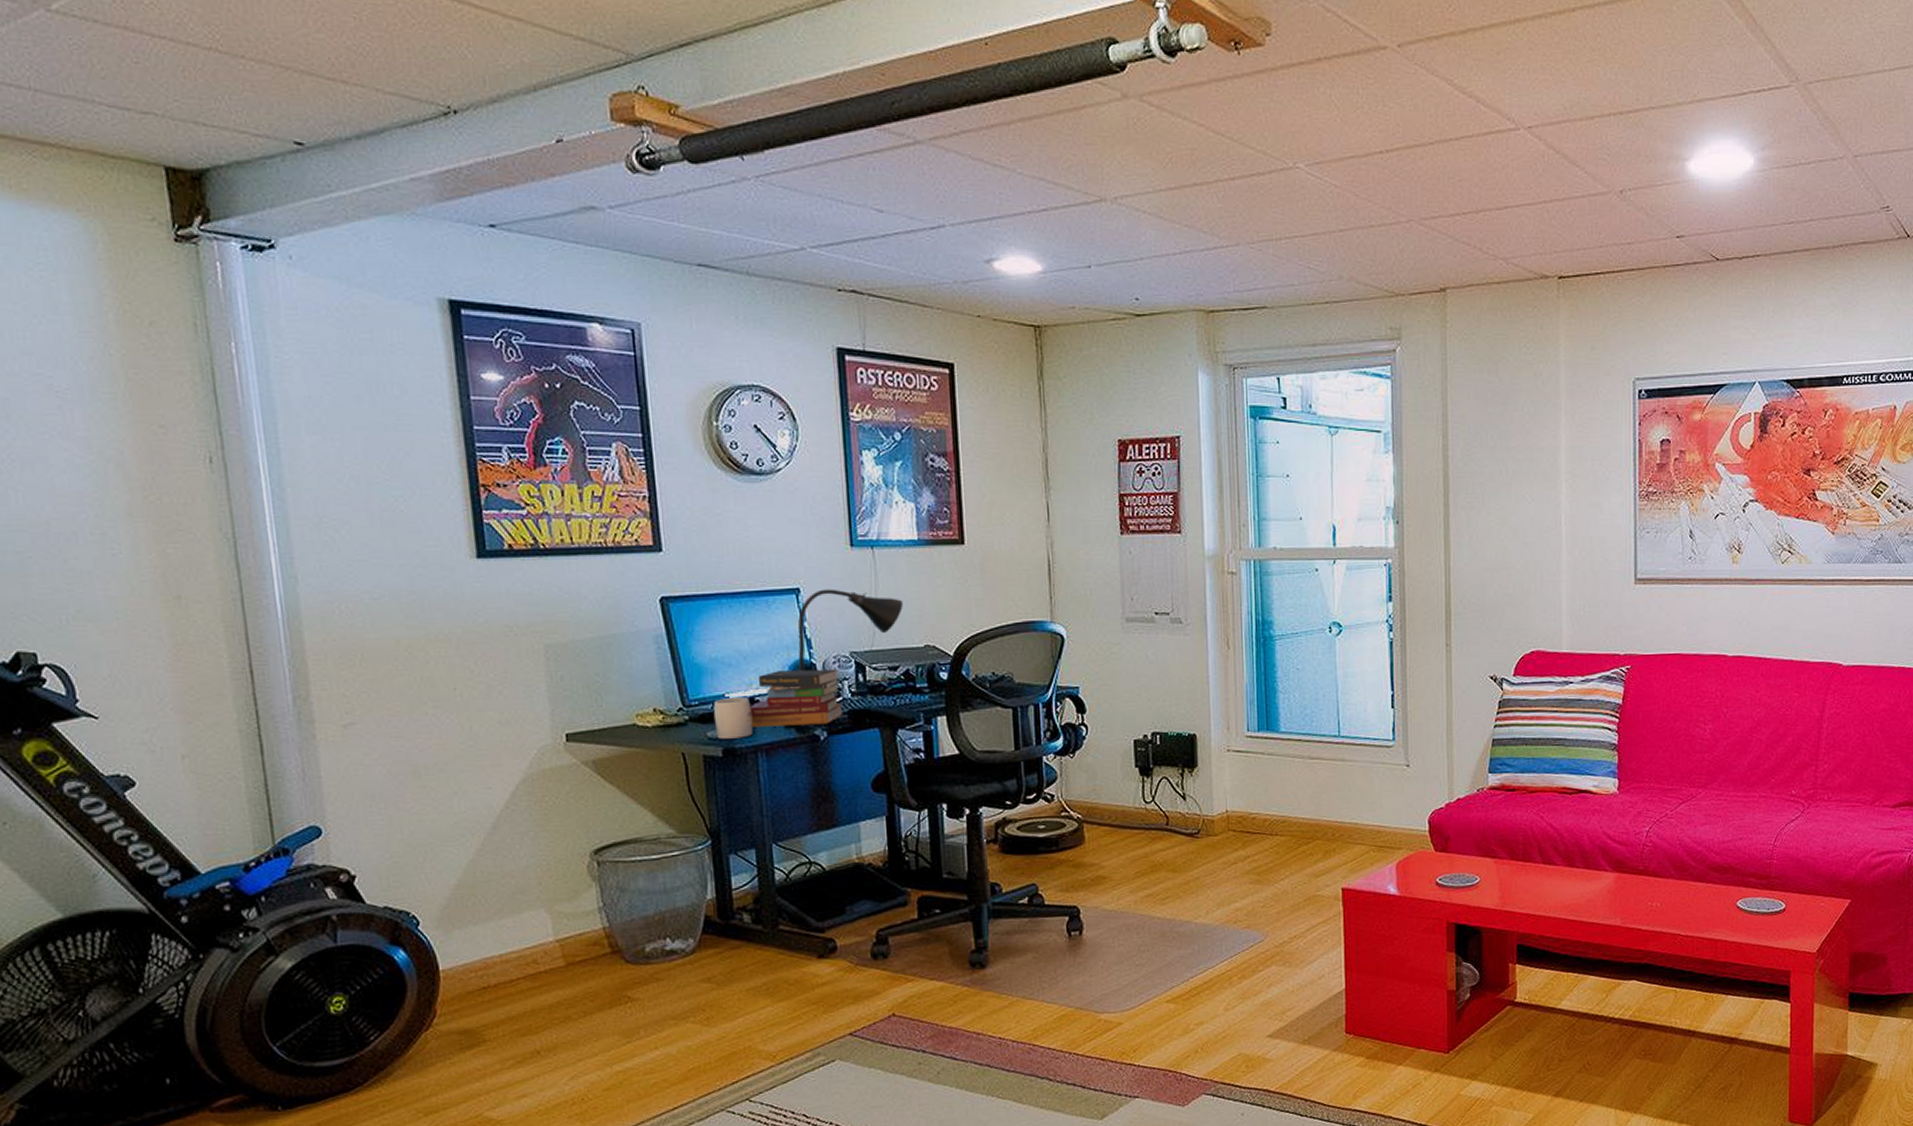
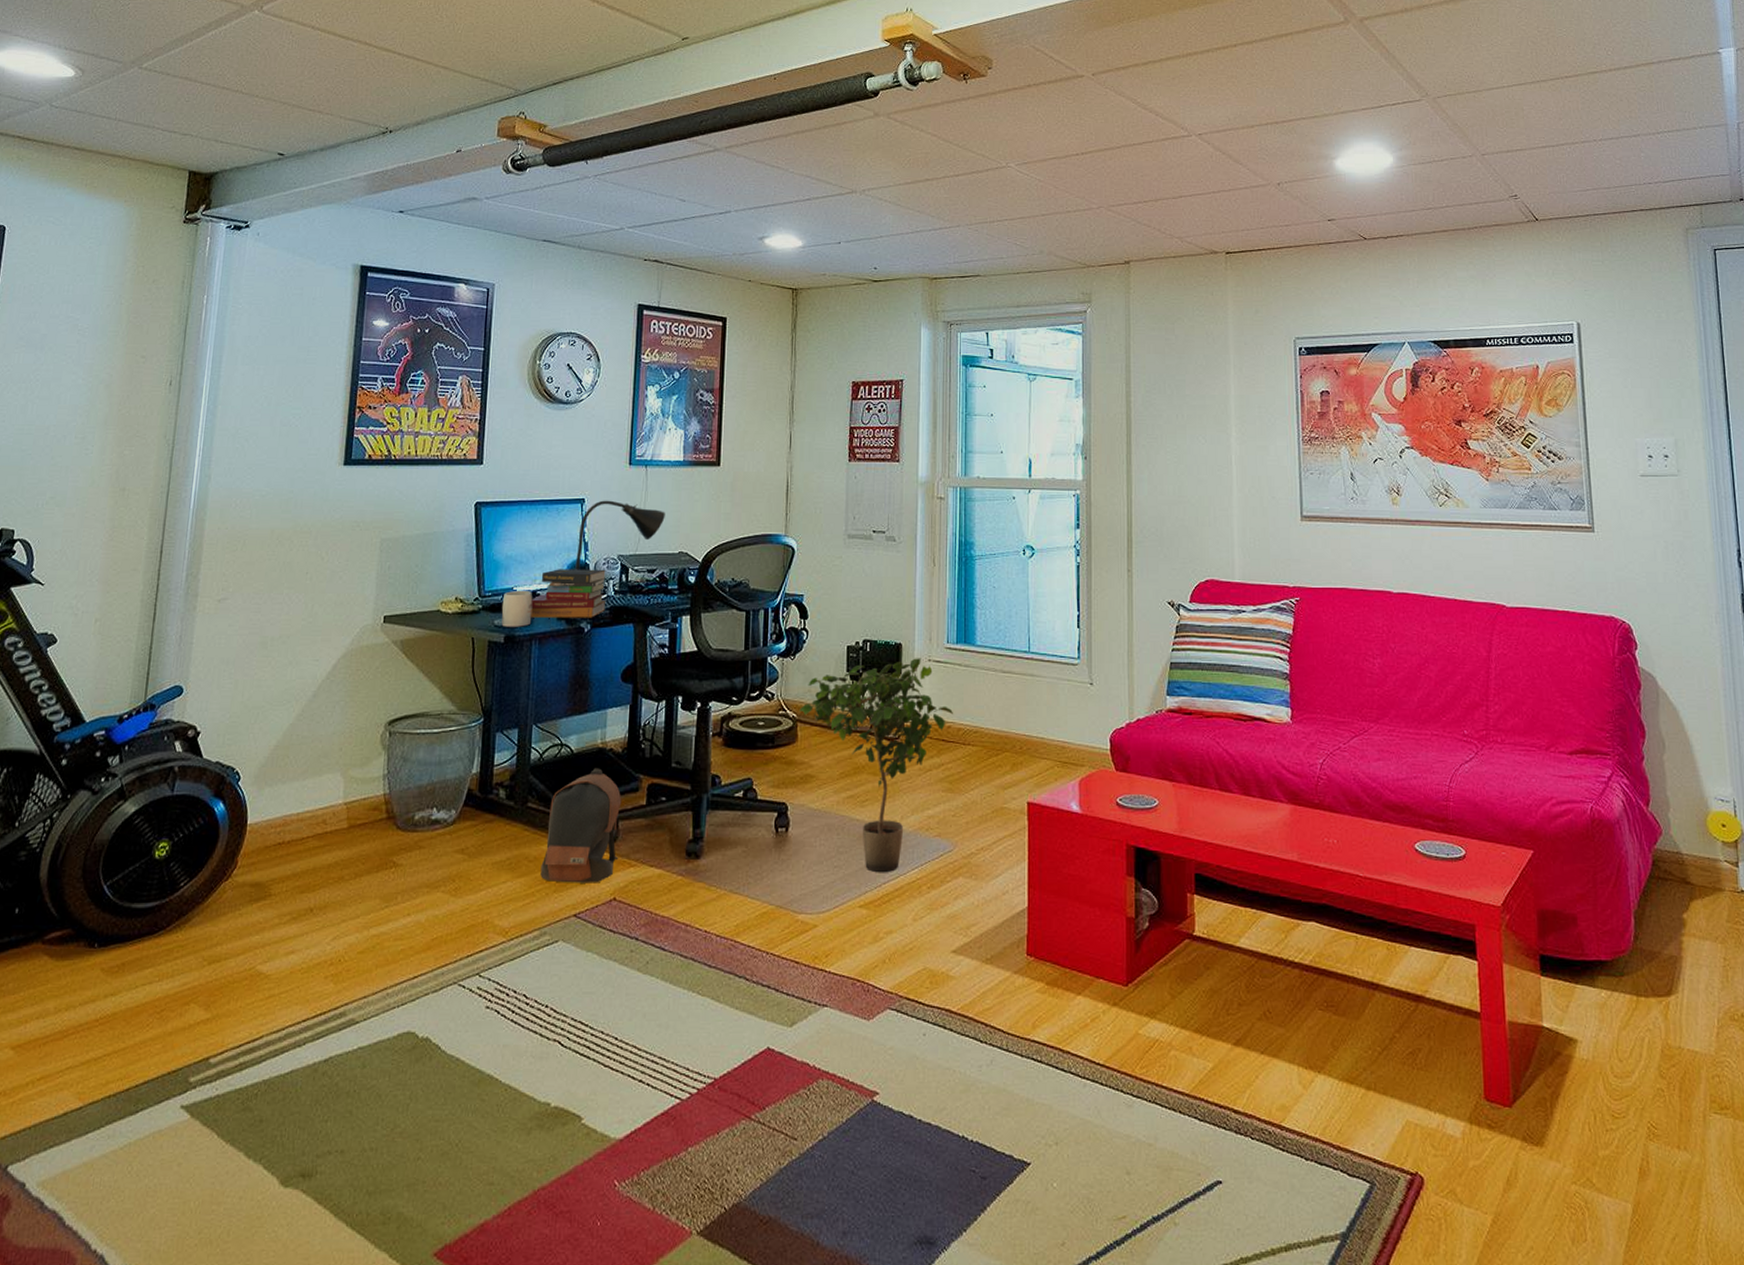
backpack: none [804,884,893,1003] -> present [540,768,622,883]
potted plant: none [1084,748,1258,967] -> present [799,658,953,872]

